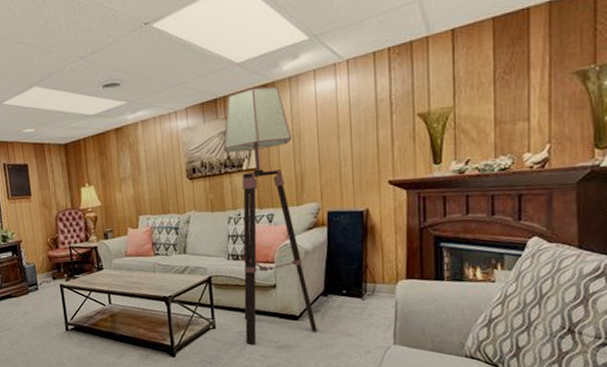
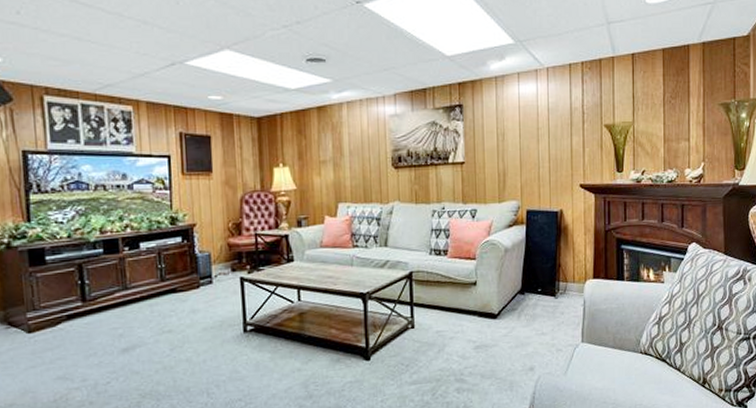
floor lamp: present [223,86,317,344] -> none [430,82,514,345]

